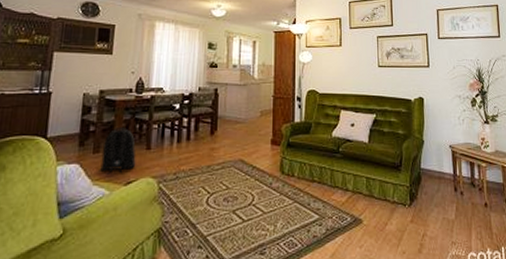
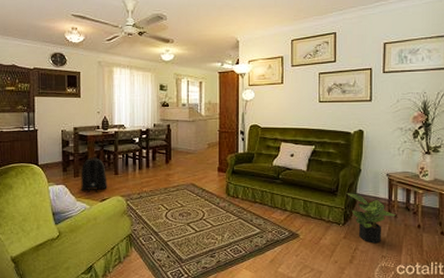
potted plant: none [409,168,462,227] -> present [345,193,396,244]

